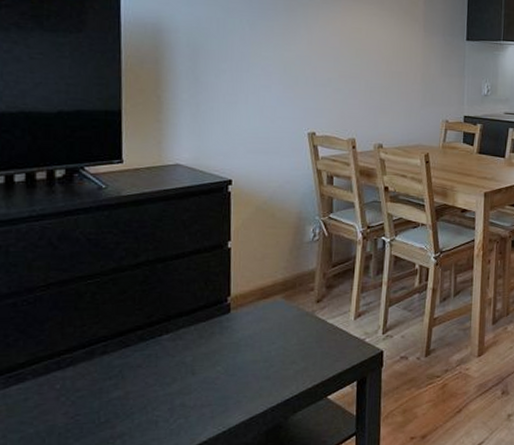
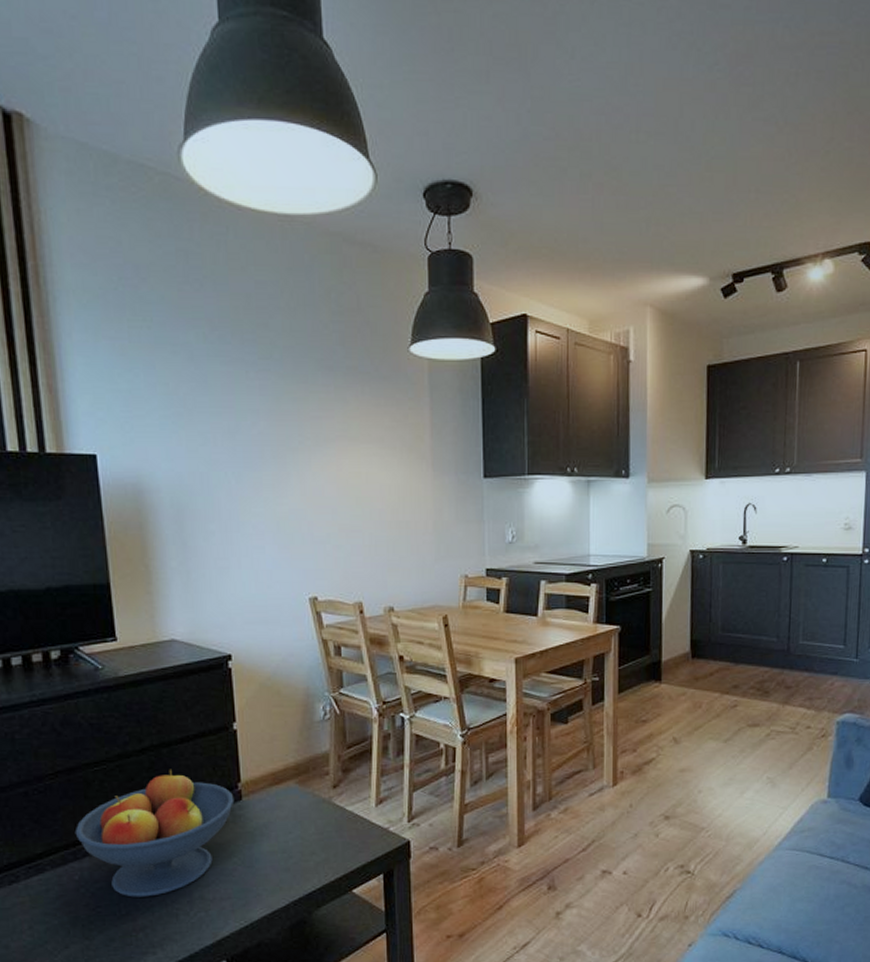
fruit bowl: none [61,283,223,405] -> present [75,769,235,897]

